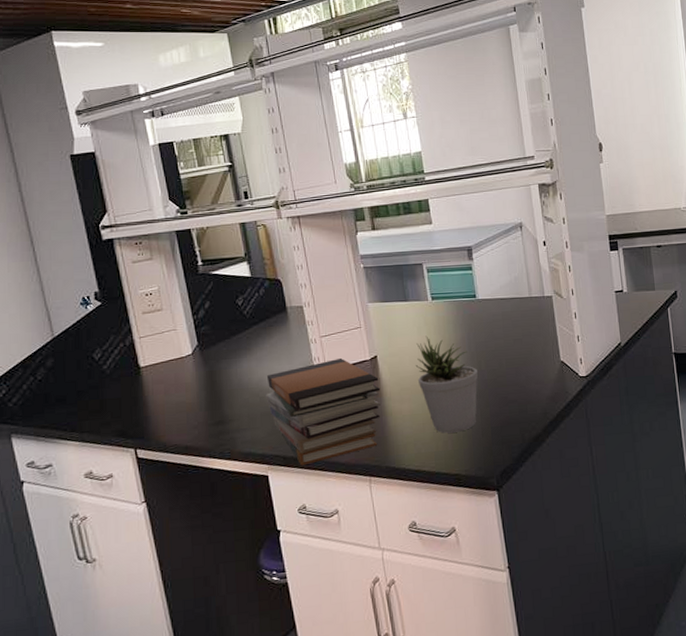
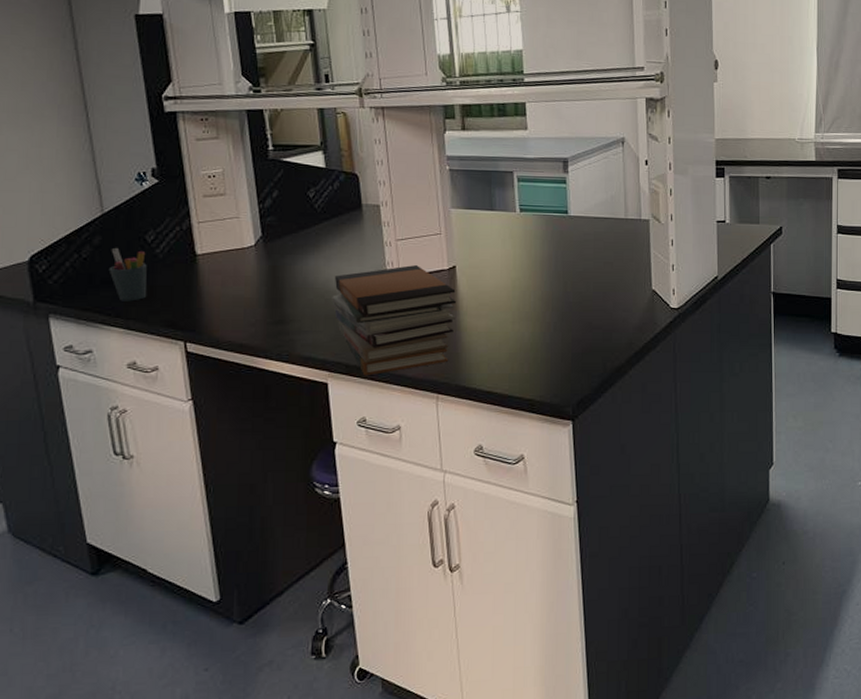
pen holder: none [62,368,98,417] -> present [108,248,147,301]
potted plant: present [415,336,478,433] -> none [496,249,562,355]

